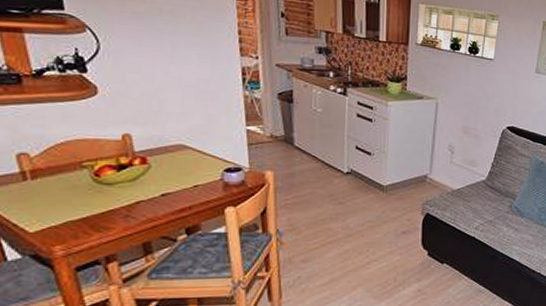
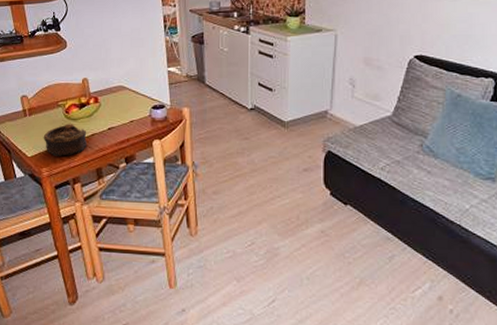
bowl: none [56,189,129,230] -> present [43,124,87,156]

